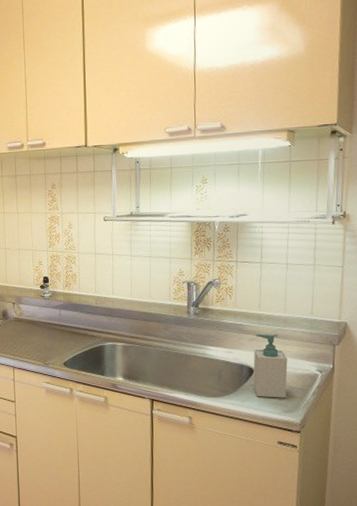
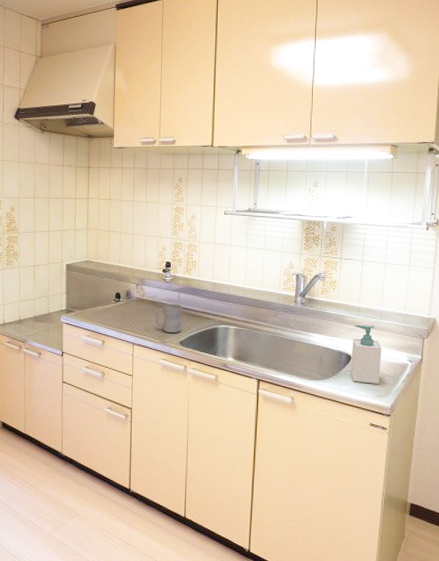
mug: none [35,321,65,354] -> present [155,303,183,334]

